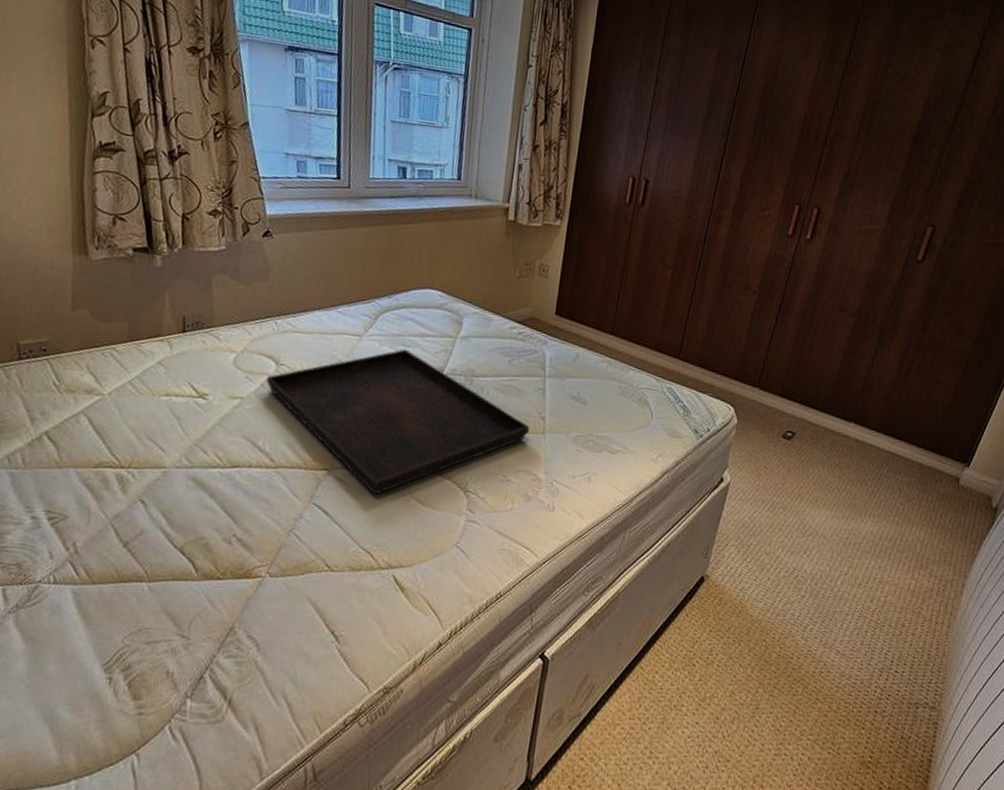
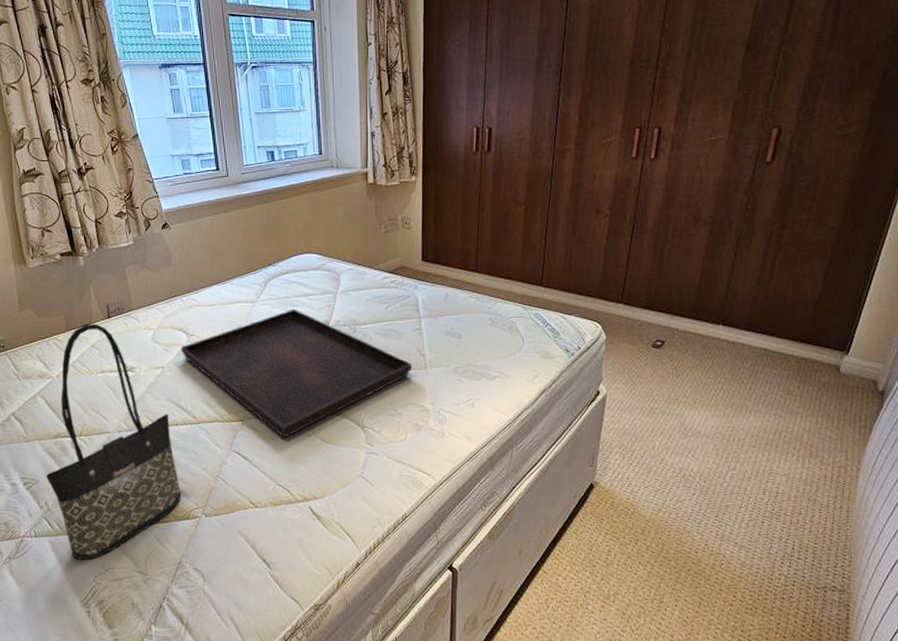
tote bag: none [77,336,245,617] -> present [45,323,182,561]

